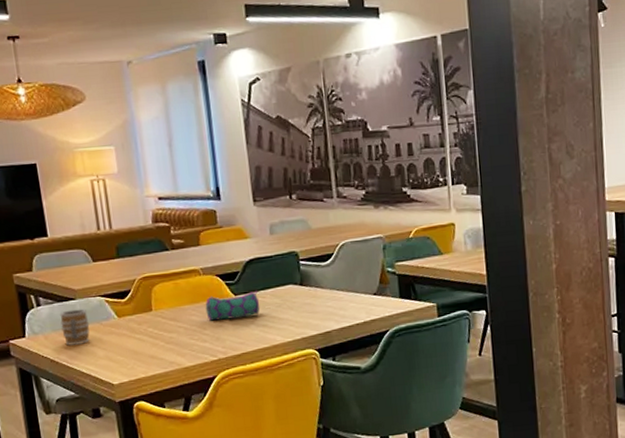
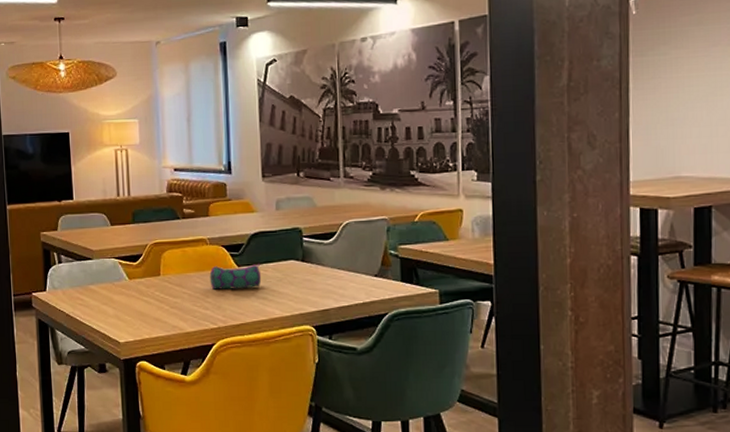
mug: present [60,308,90,346] -> none [77,268,103,302]

